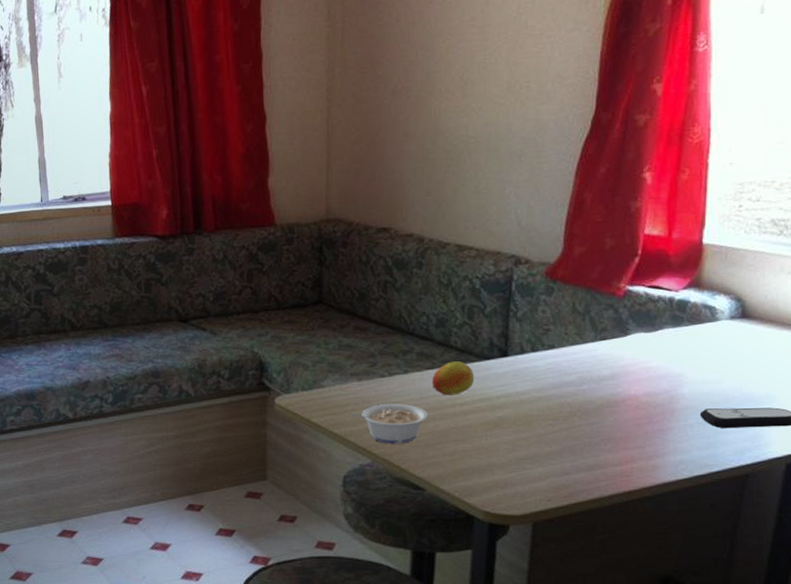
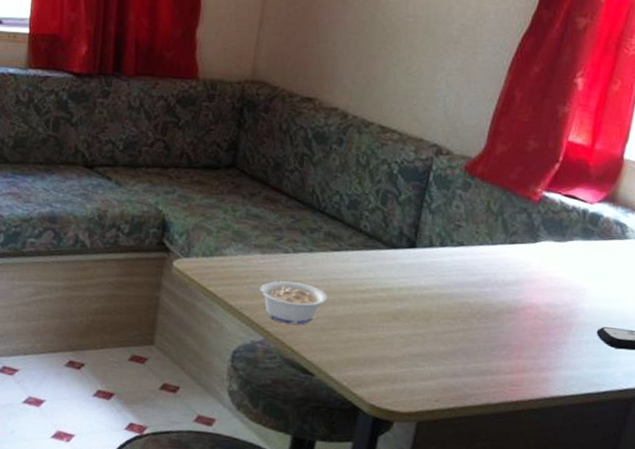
fruit: present [431,361,475,396] -> none [335,246,380,282]

